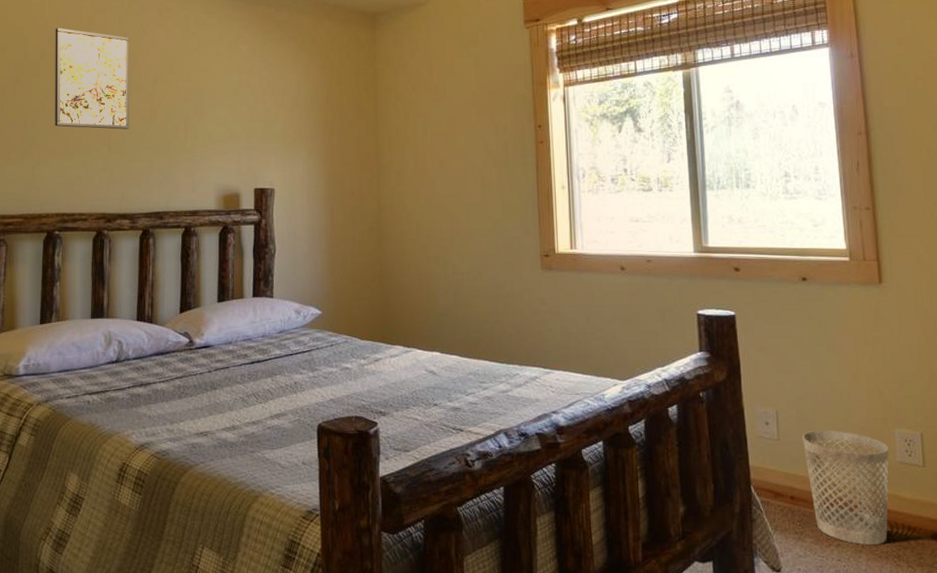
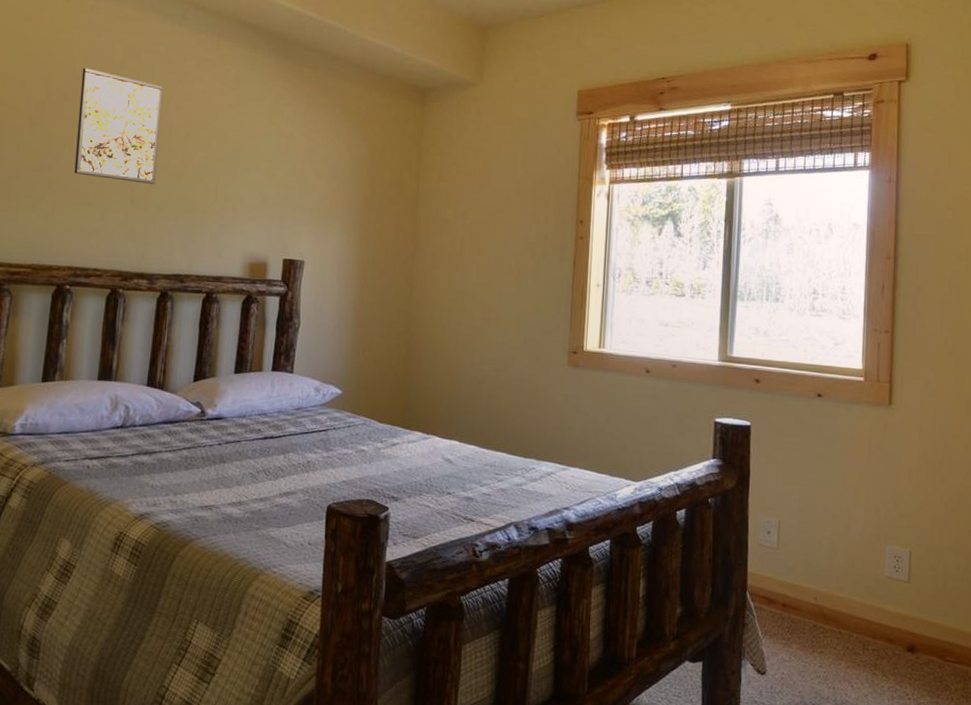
wastebasket: present [802,431,889,546] -> none [800,542,878,654]

